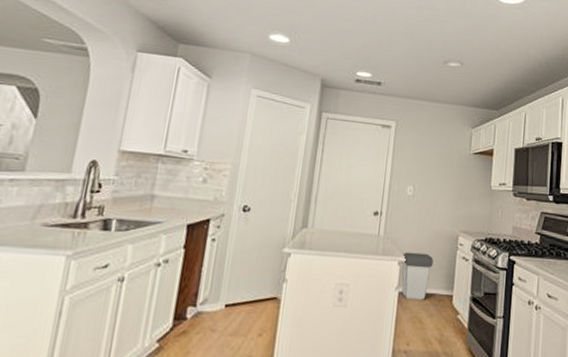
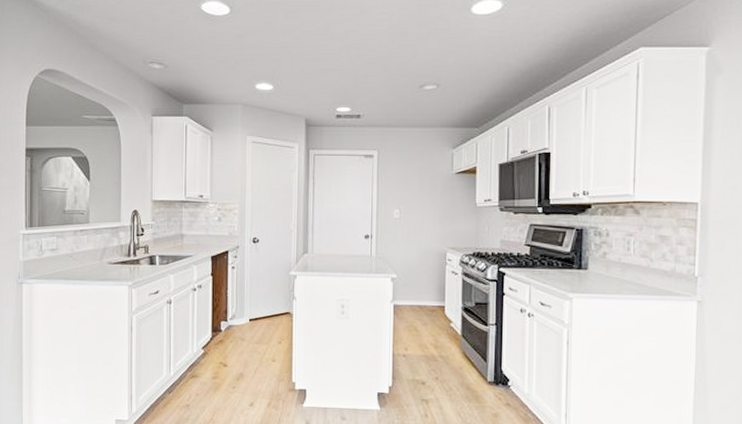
trash can: present [401,252,434,300] -> none [394,269,424,311]

